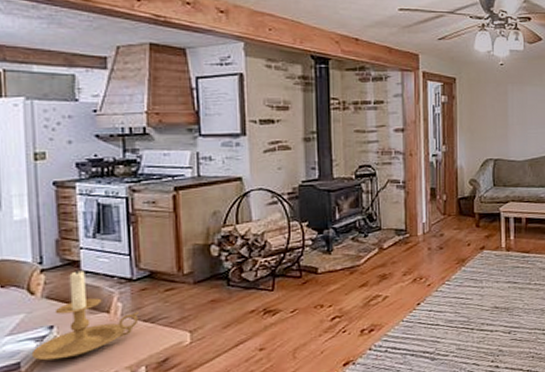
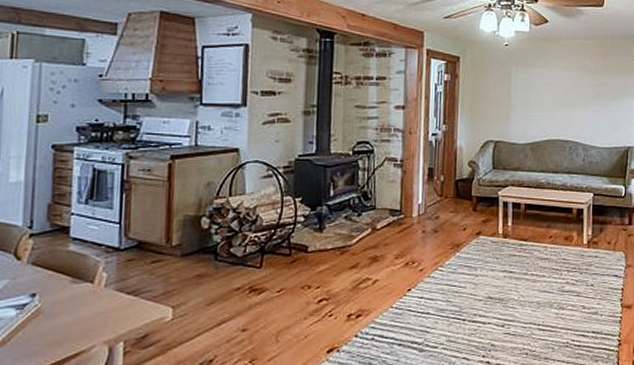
candle holder: present [31,269,139,361] -> none [10,236,123,330]

